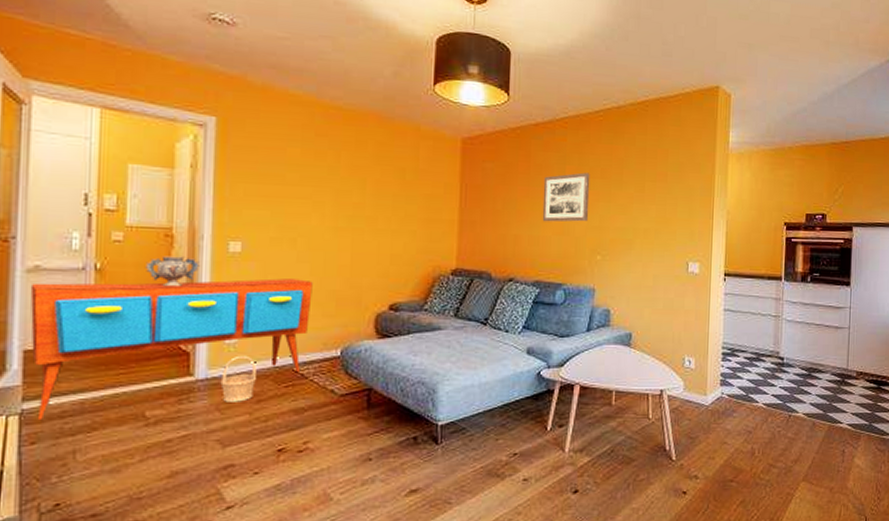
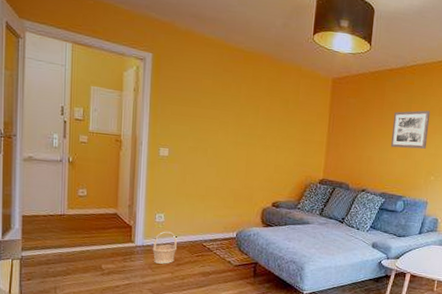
sideboard: present [30,278,313,421] -> none [26,169,218,265]
decorative urn: present [144,256,199,287] -> none [101,155,139,179]

